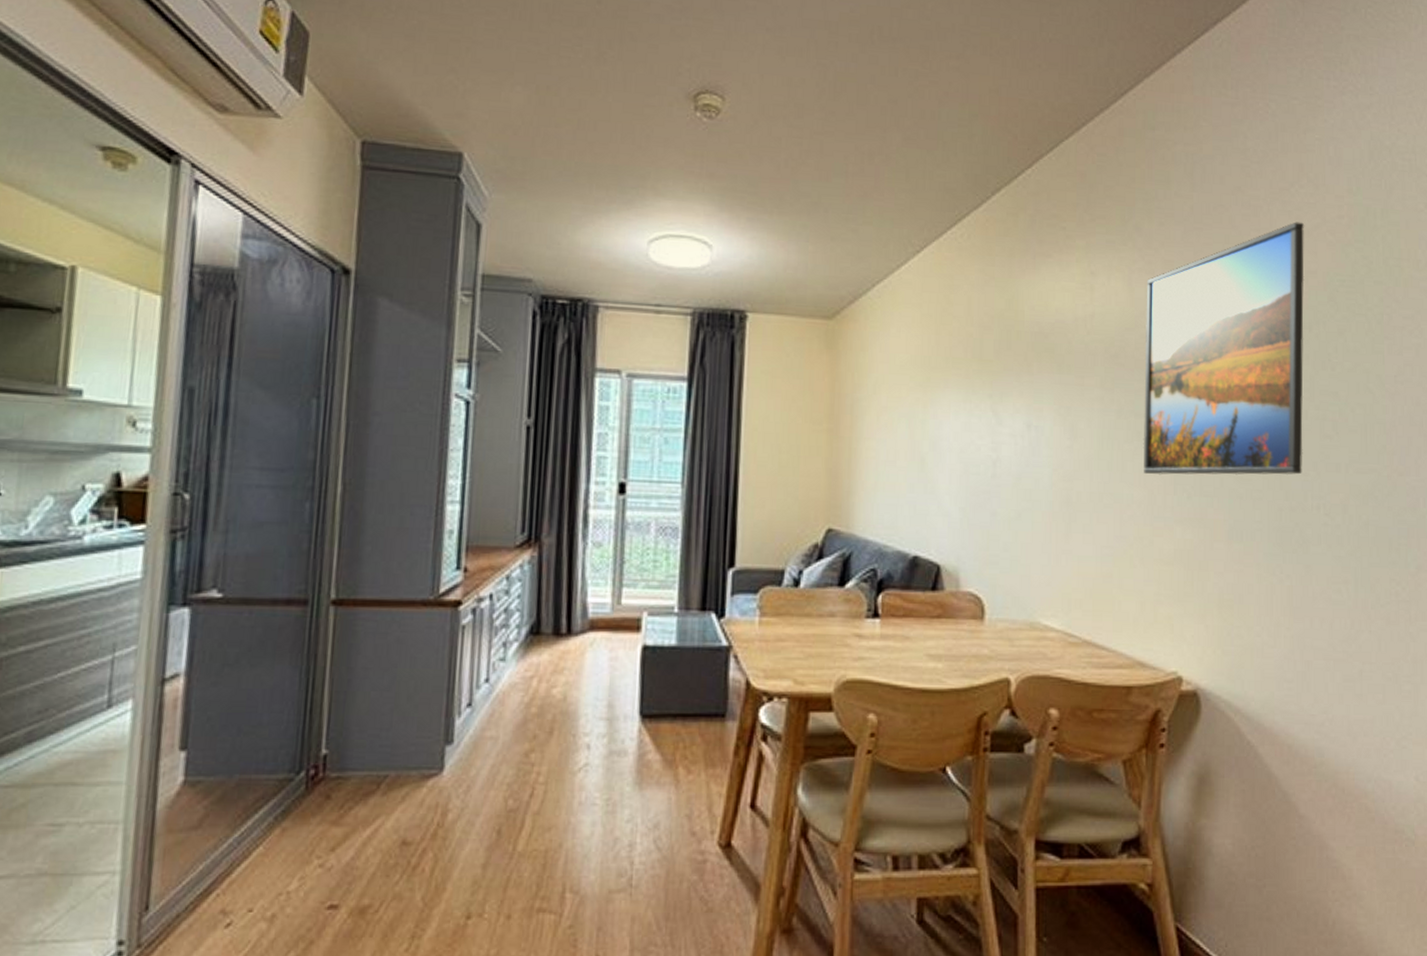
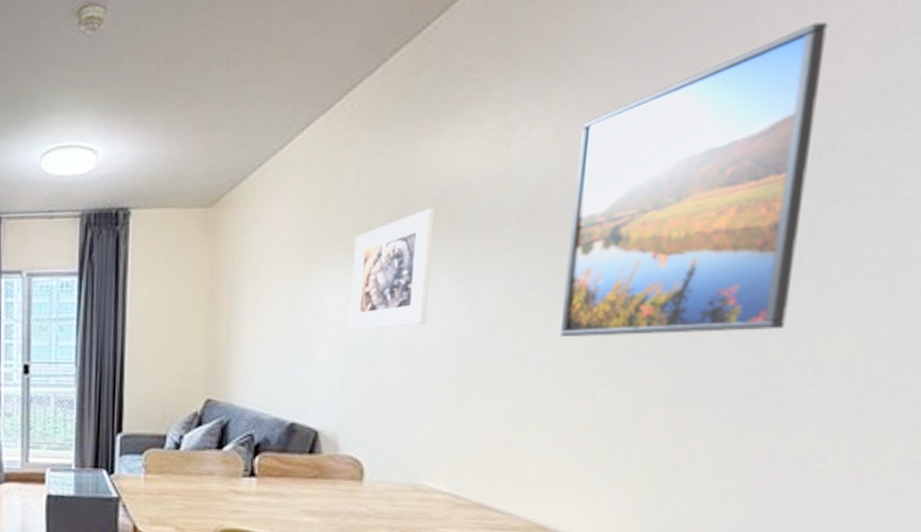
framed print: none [965,341,1037,458] -> present [348,207,436,329]

